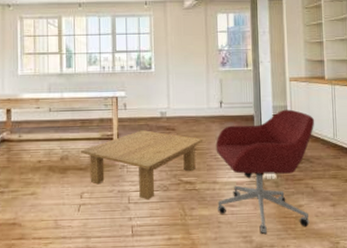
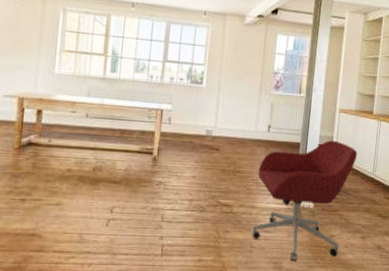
coffee table: present [81,130,203,200] -> none [116,147,247,220]

